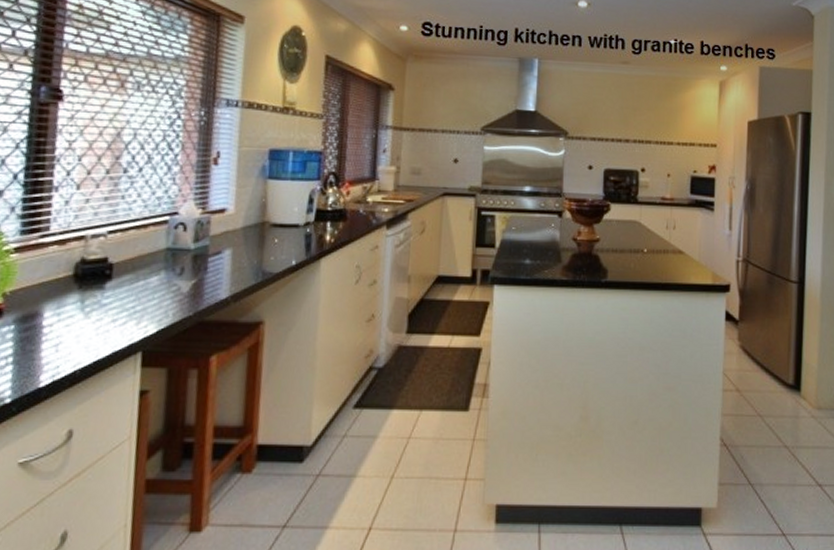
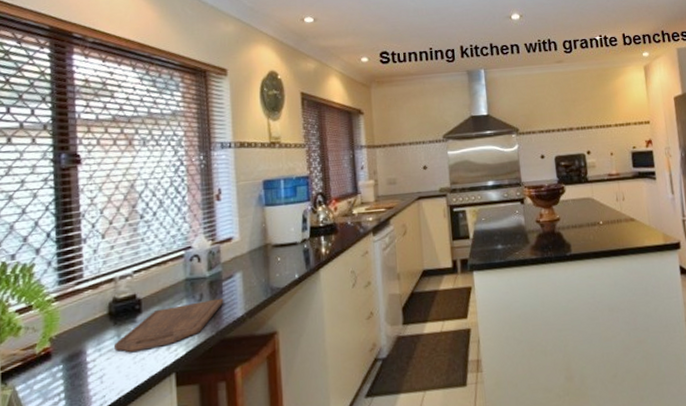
cutting board: none [76,275,208,321] -> present [114,298,224,352]

